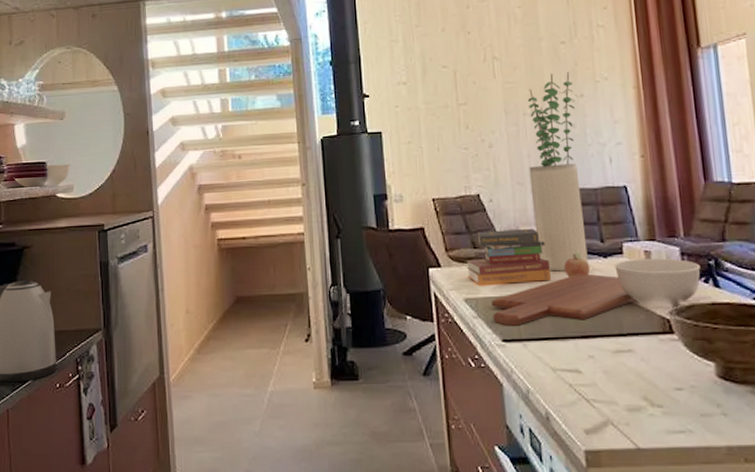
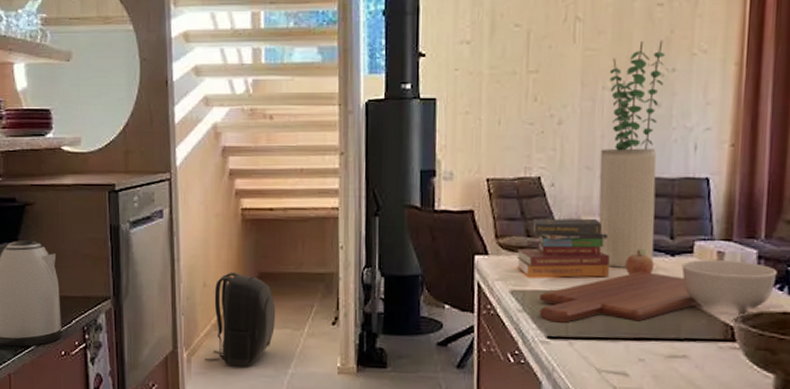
bowl: present [13,164,71,189] -> none [13,113,78,139]
backpack: none [190,297,253,387] -> present [205,272,275,366]

